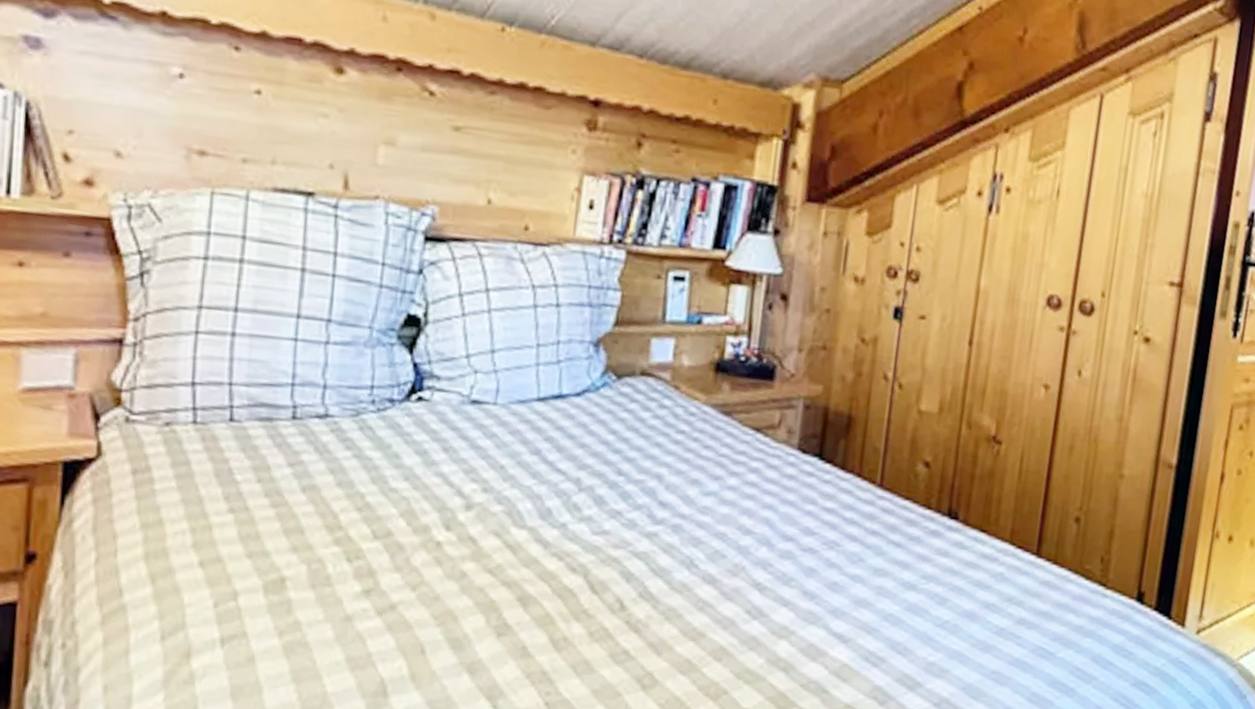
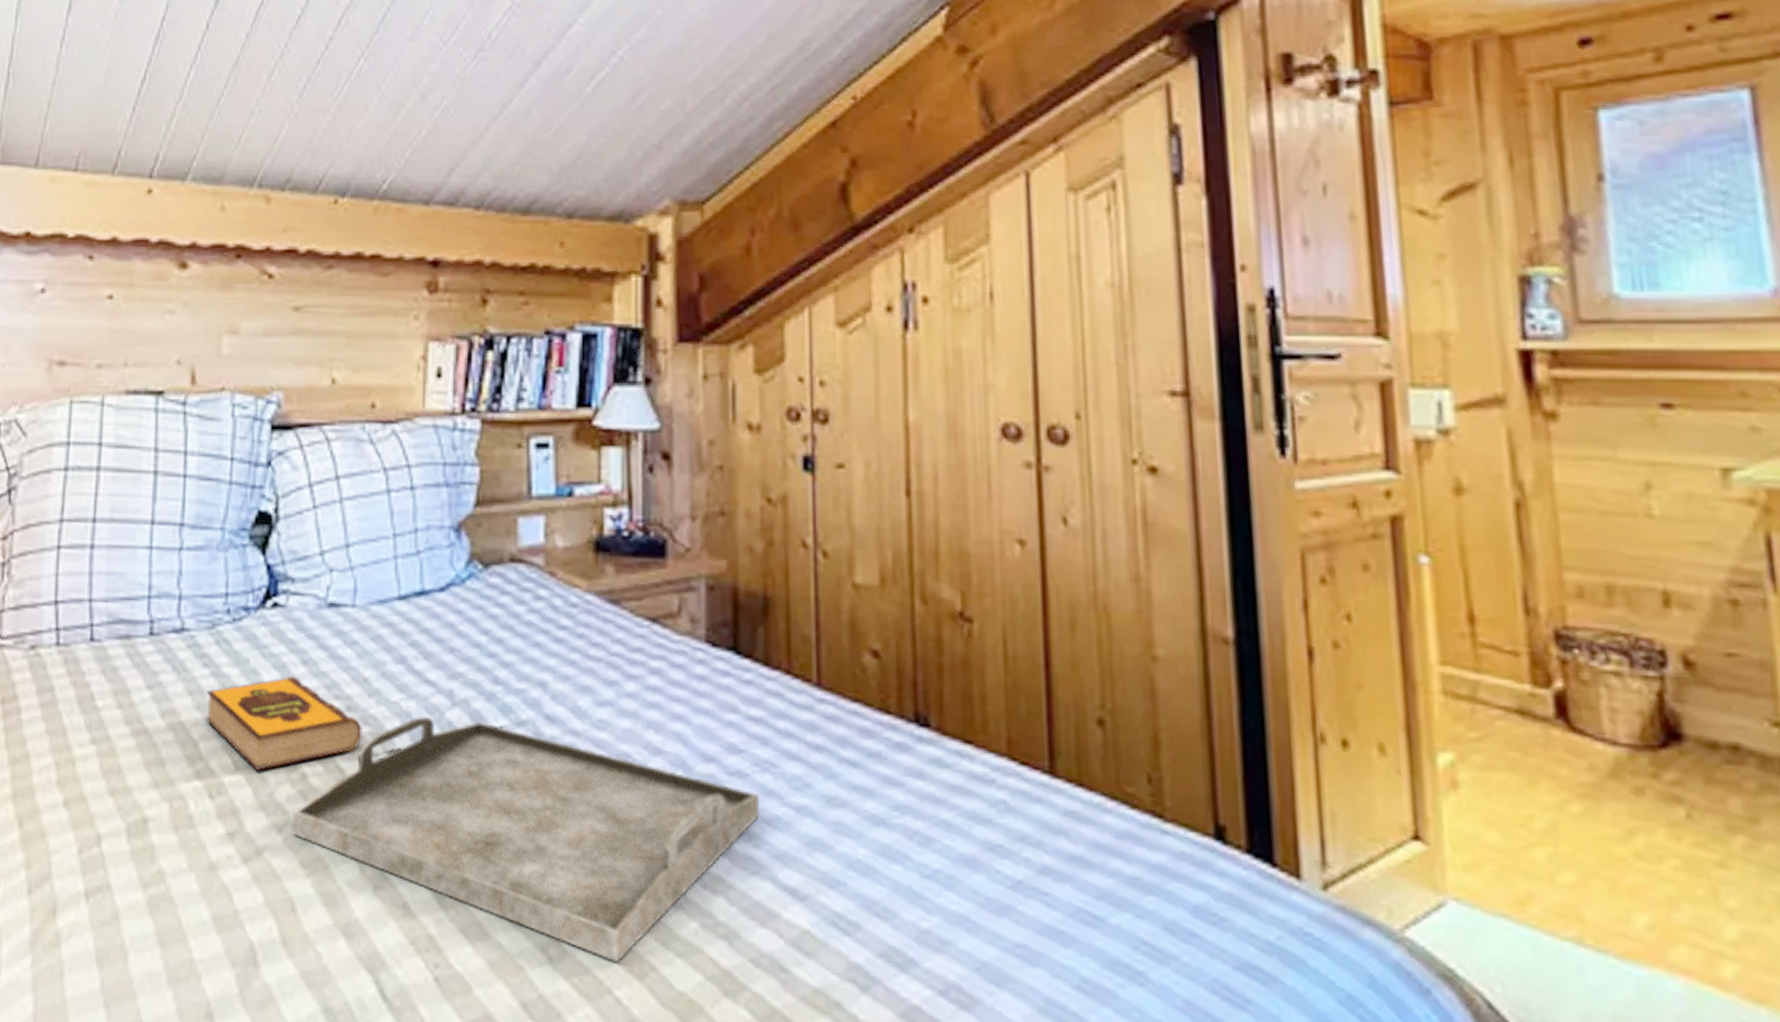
hardback book: none [346,460,496,540] -> present [205,675,362,771]
serving tray: none [426,498,824,688] -> present [293,716,759,962]

